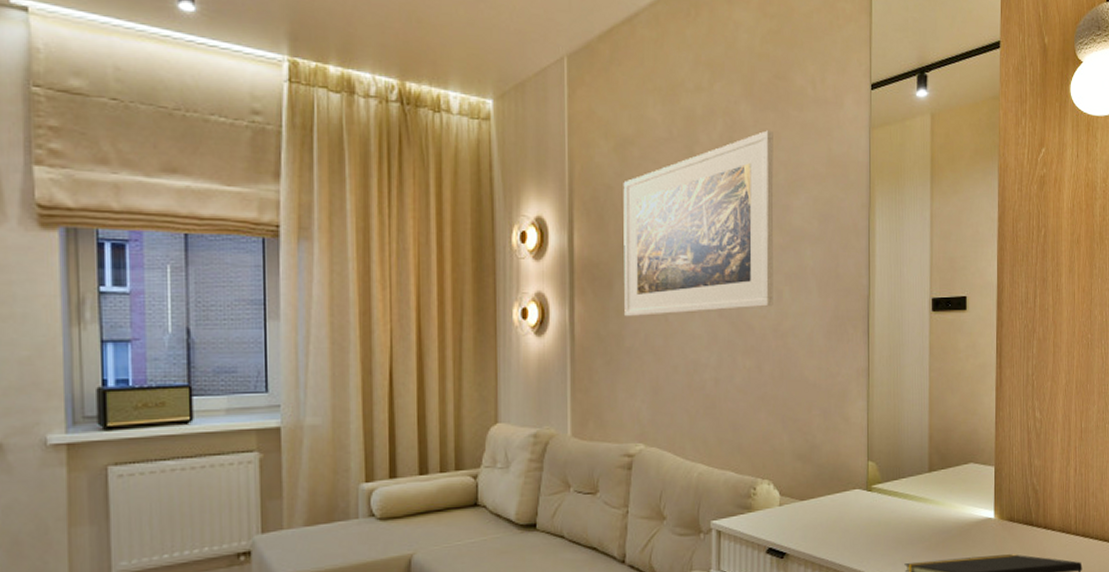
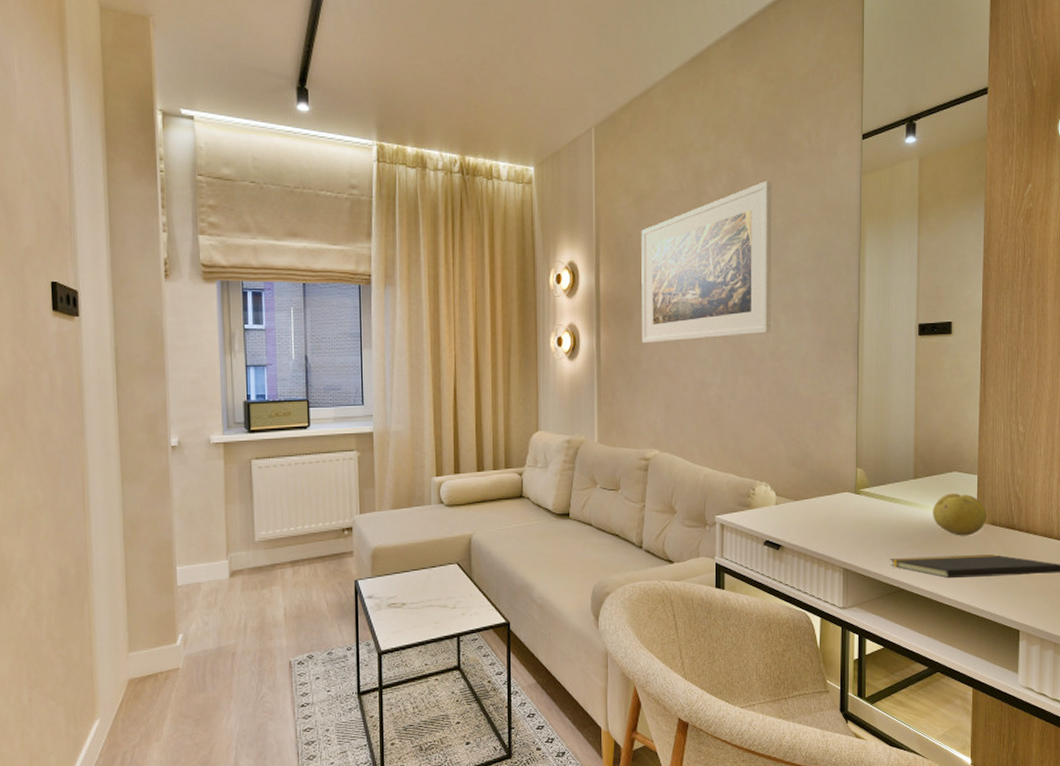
fruit: none [948,487,1004,535] -> present [932,493,987,536]

